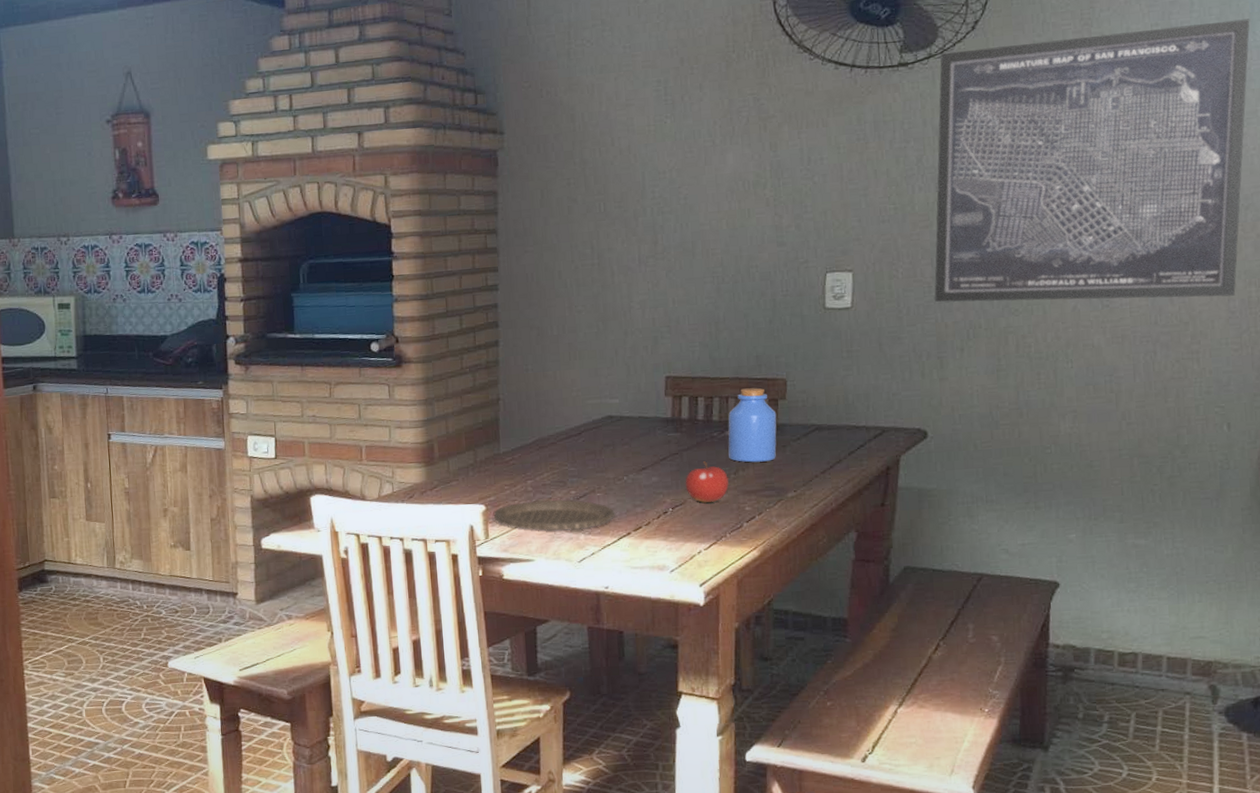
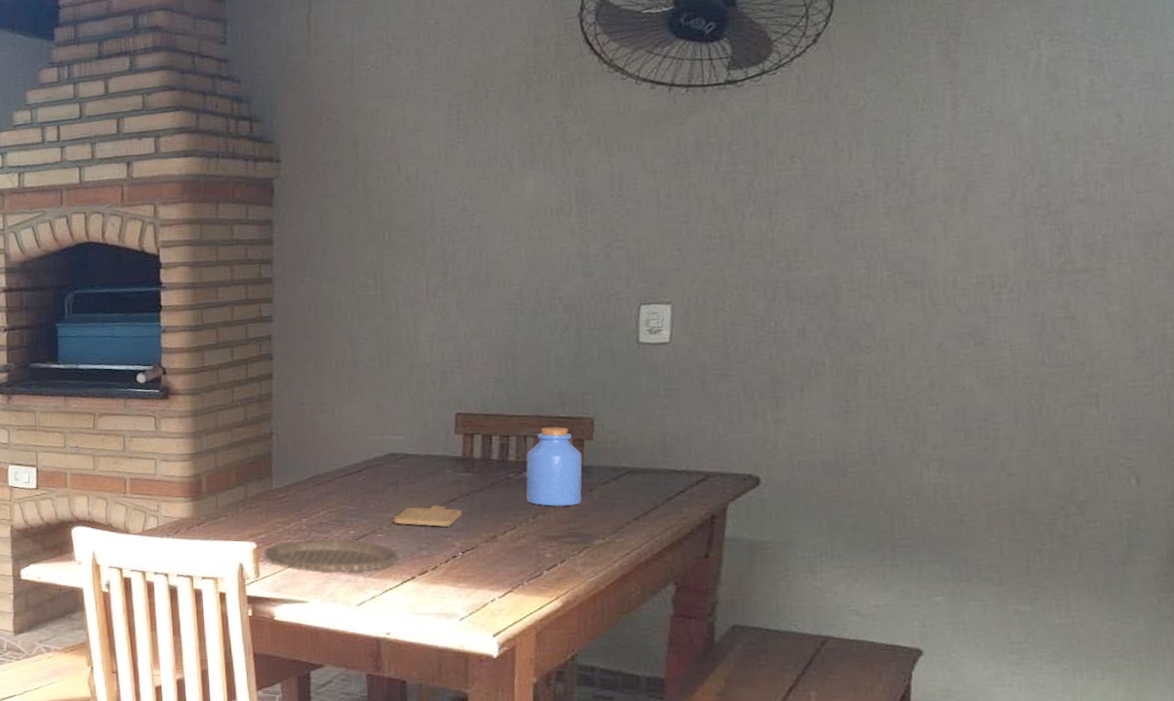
chopping board: none [610,464,672,485] -> present [393,505,462,527]
fruit: present [685,461,729,504] -> none [477,504,527,549]
wall art: present [934,18,1250,303] -> none [768,22,1161,338]

